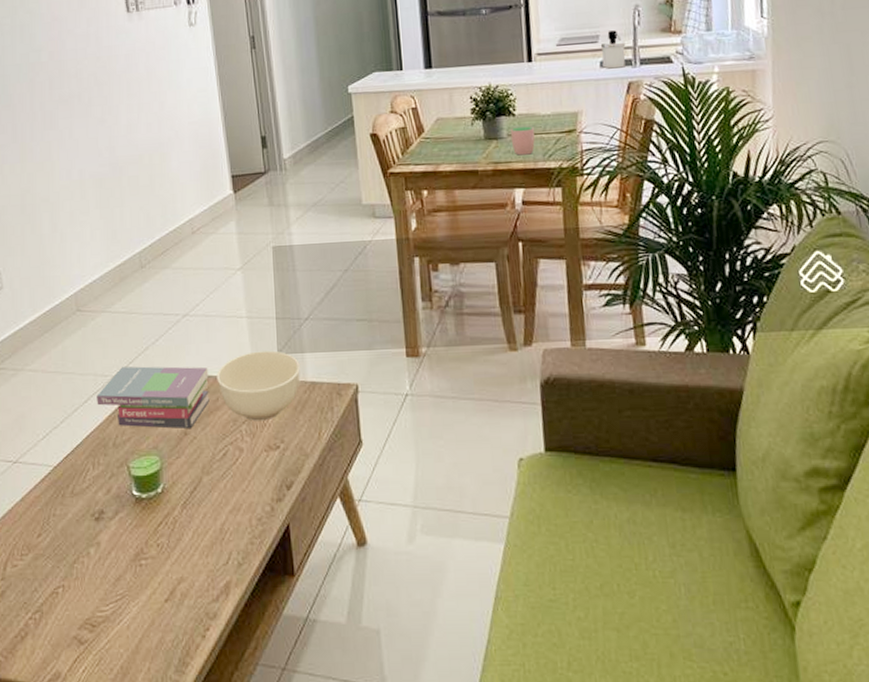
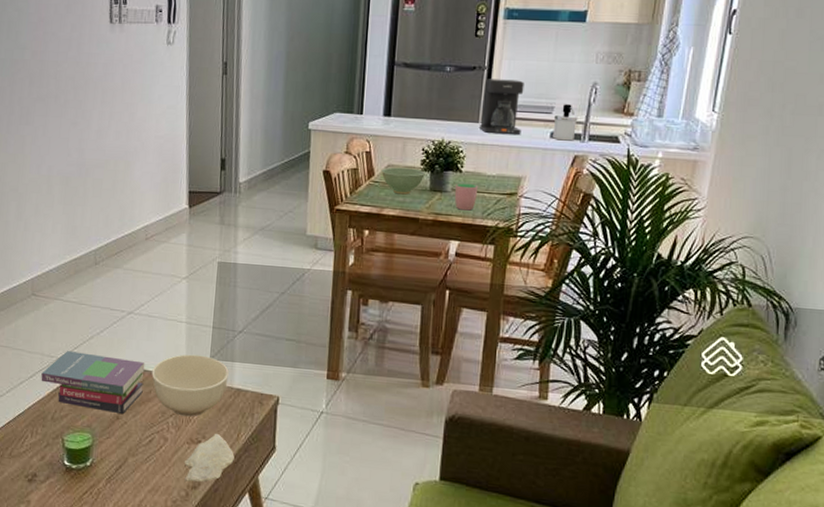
tissue: none [264,434,319,494] -> present [184,433,235,482]
bowl: none [431,118,477,148] -> present [382,167,425,195]
coffee maker: none [524,13,570,72] -> present [480,79,524,135]

